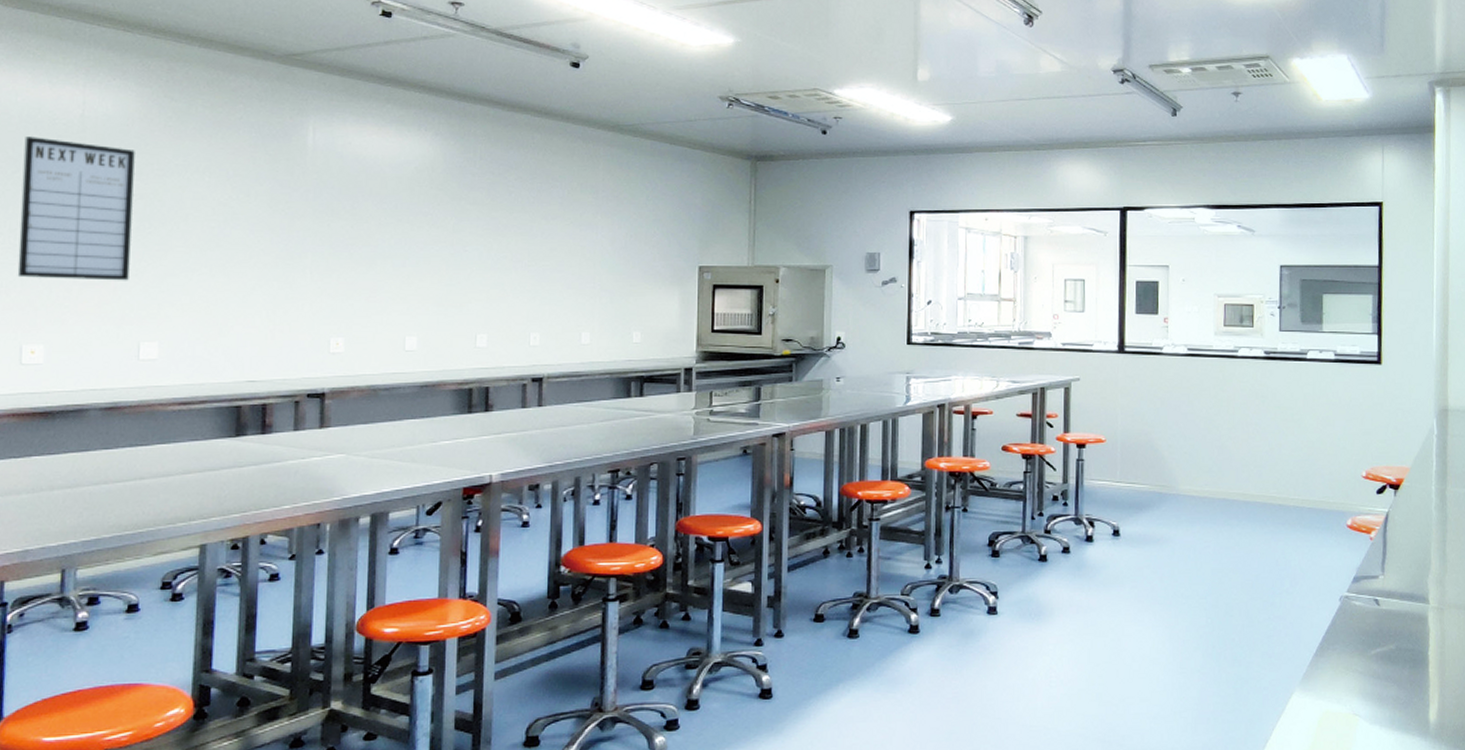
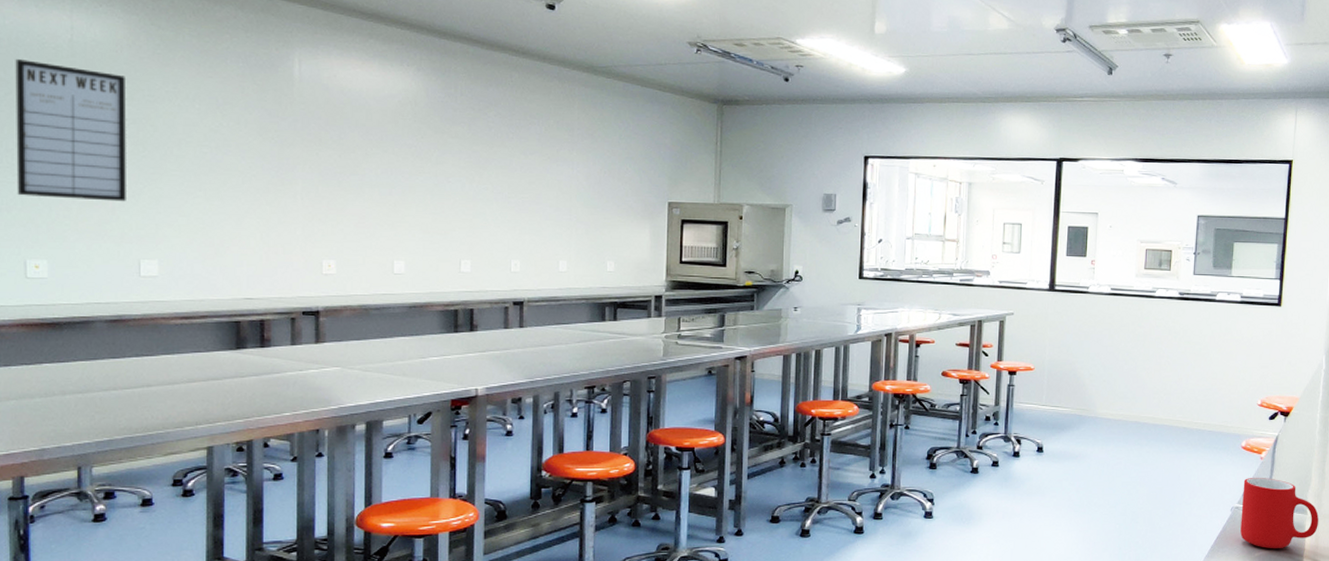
cup: none [1352,560,1443,646] -> present [1240,477,1319,549]

